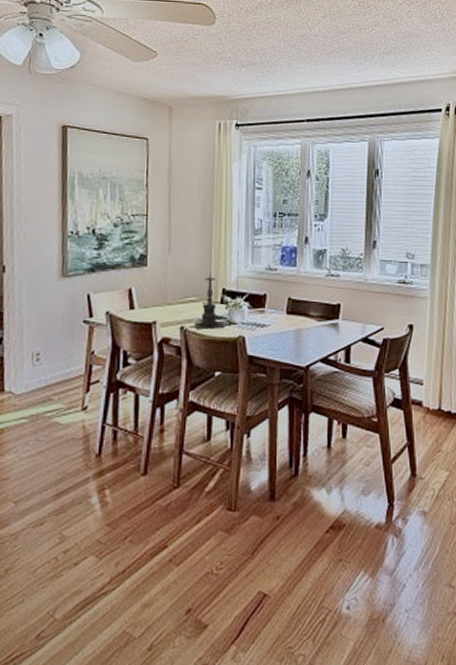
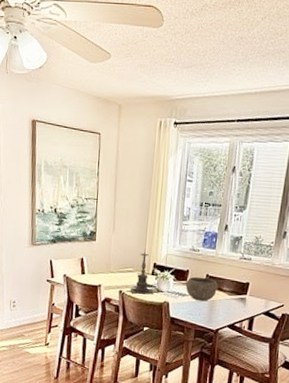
bowl: none [263,301,304,332] -> present [185,276,218,302]

